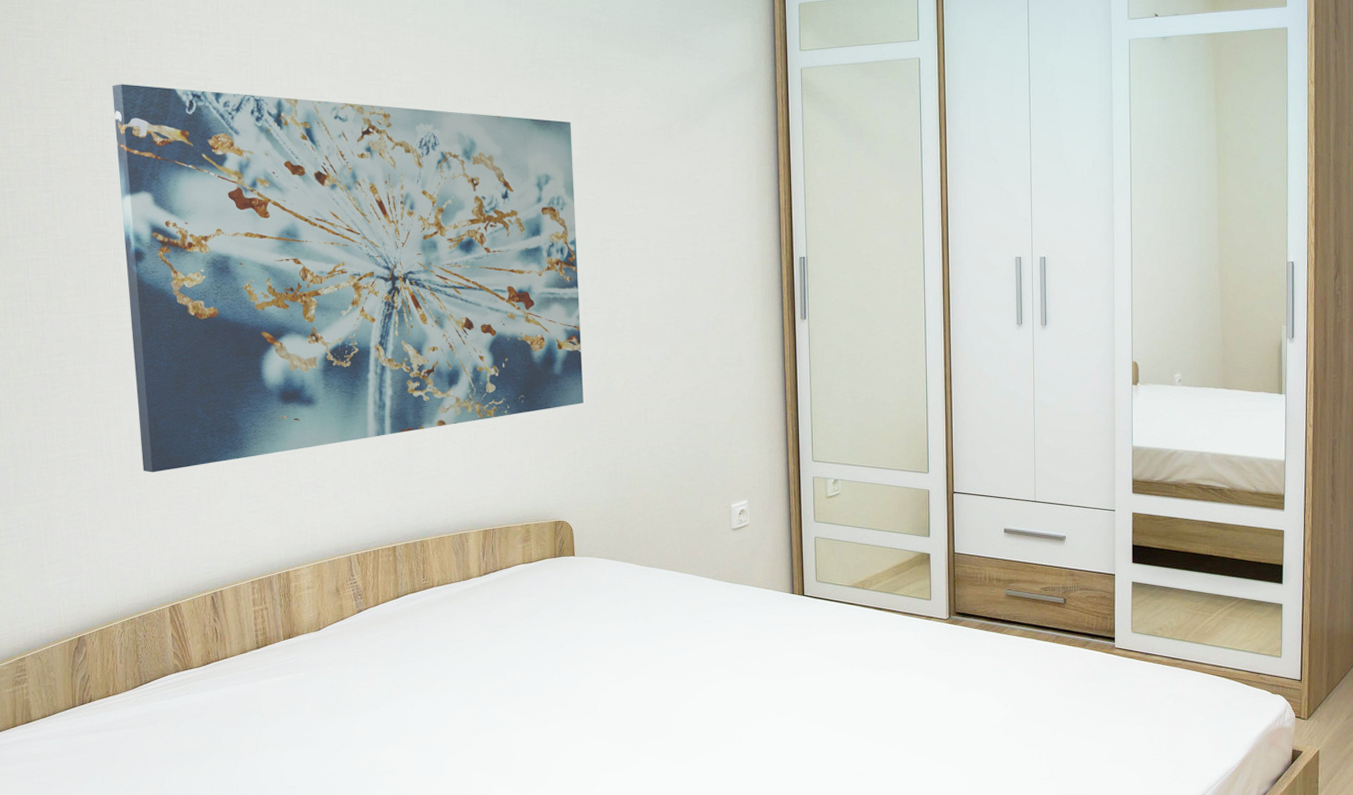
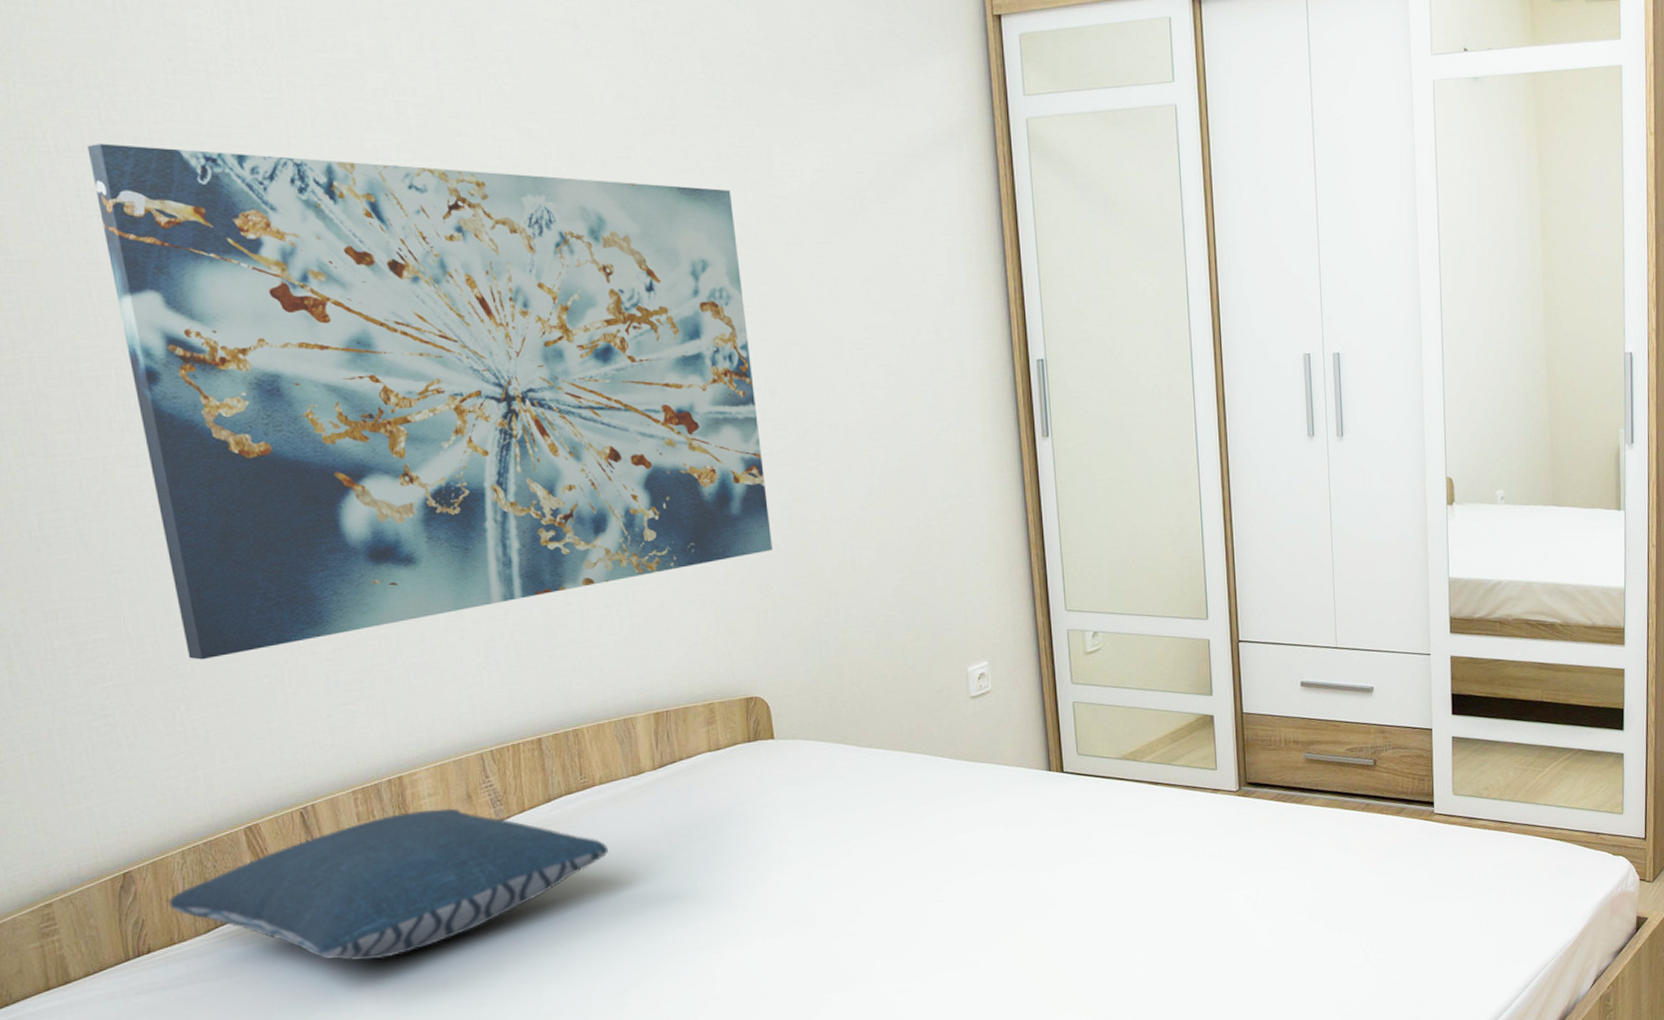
pillow: none [108,599,439,719] -> present [167,808,608,960]

